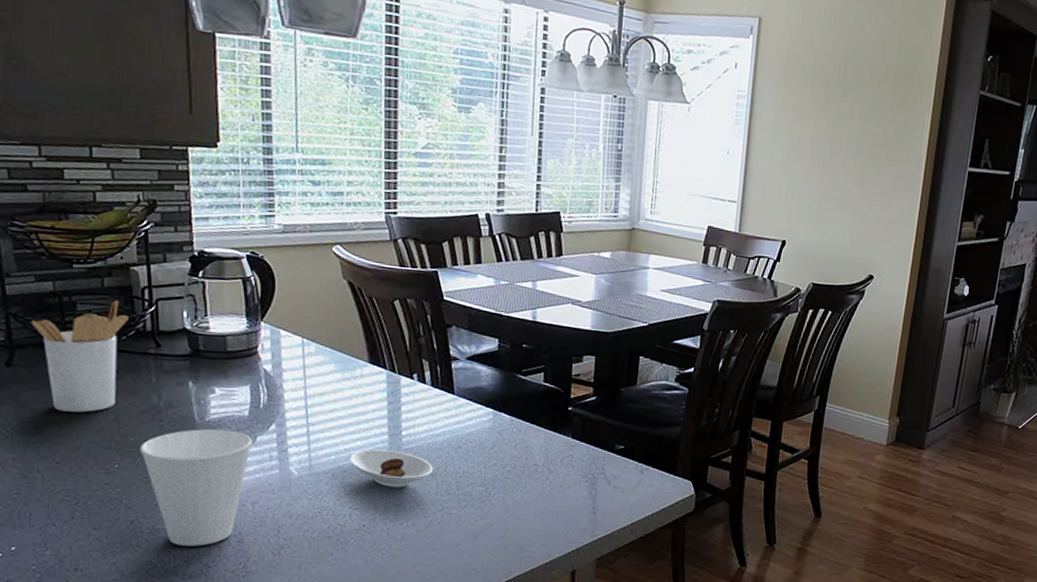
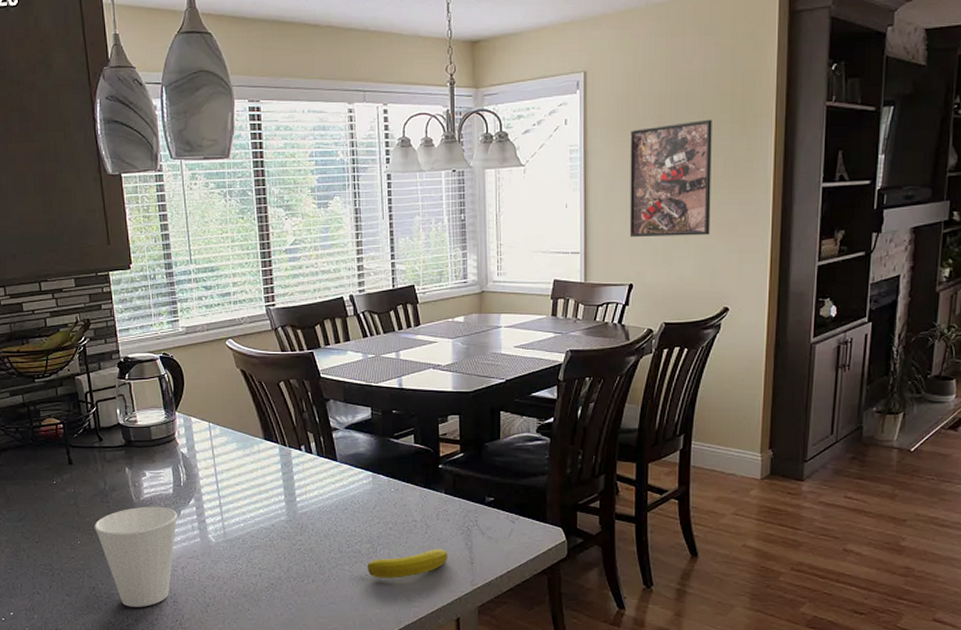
utensil holder: present [31,300,129,413] -> none [10,405,78,500]
saucer: present [350,449,433,488] -> none [256,515,325,548]
banana: none [478,495,569,526] -> present [368,548,447,578]
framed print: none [787,85,877,202] -> present [629,119,712,237]

